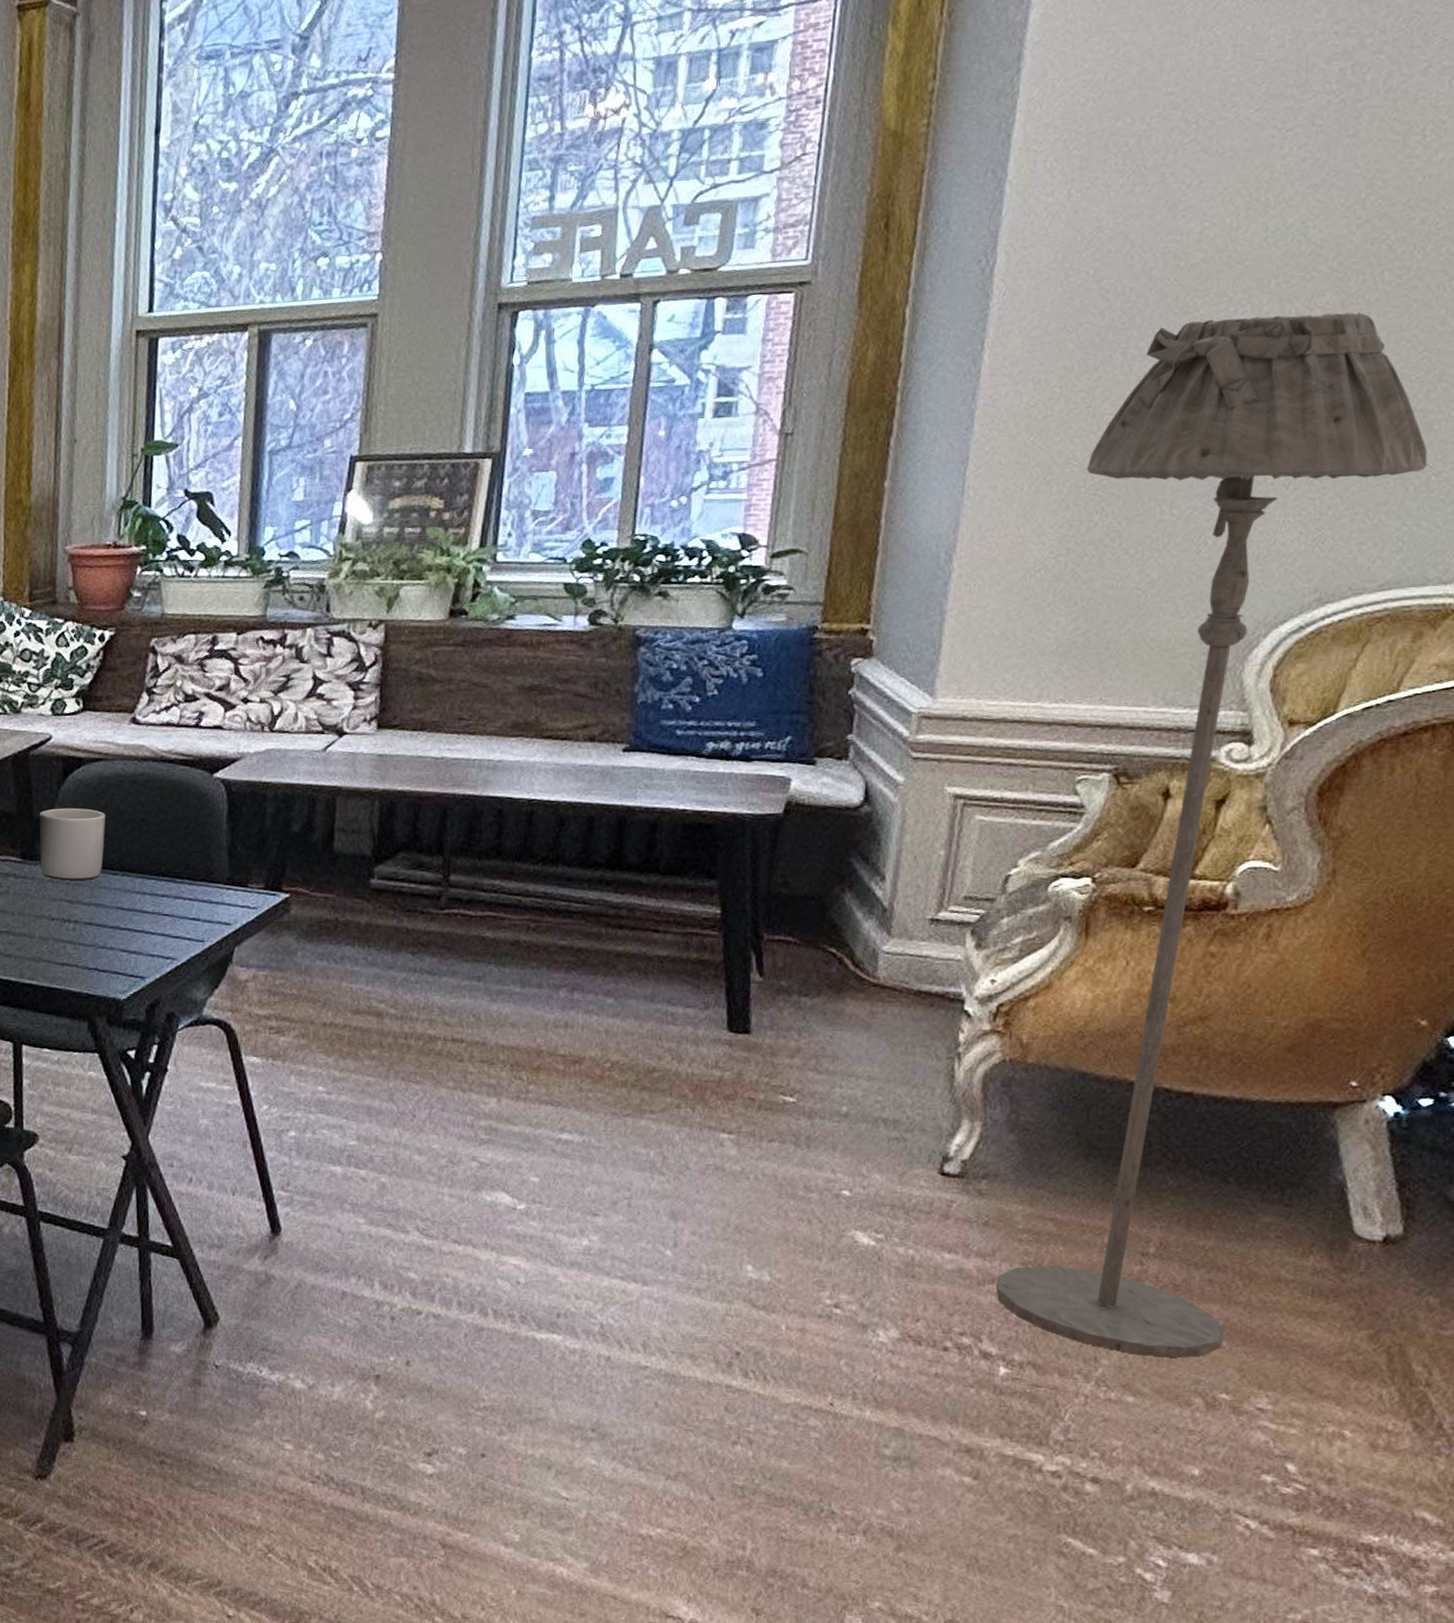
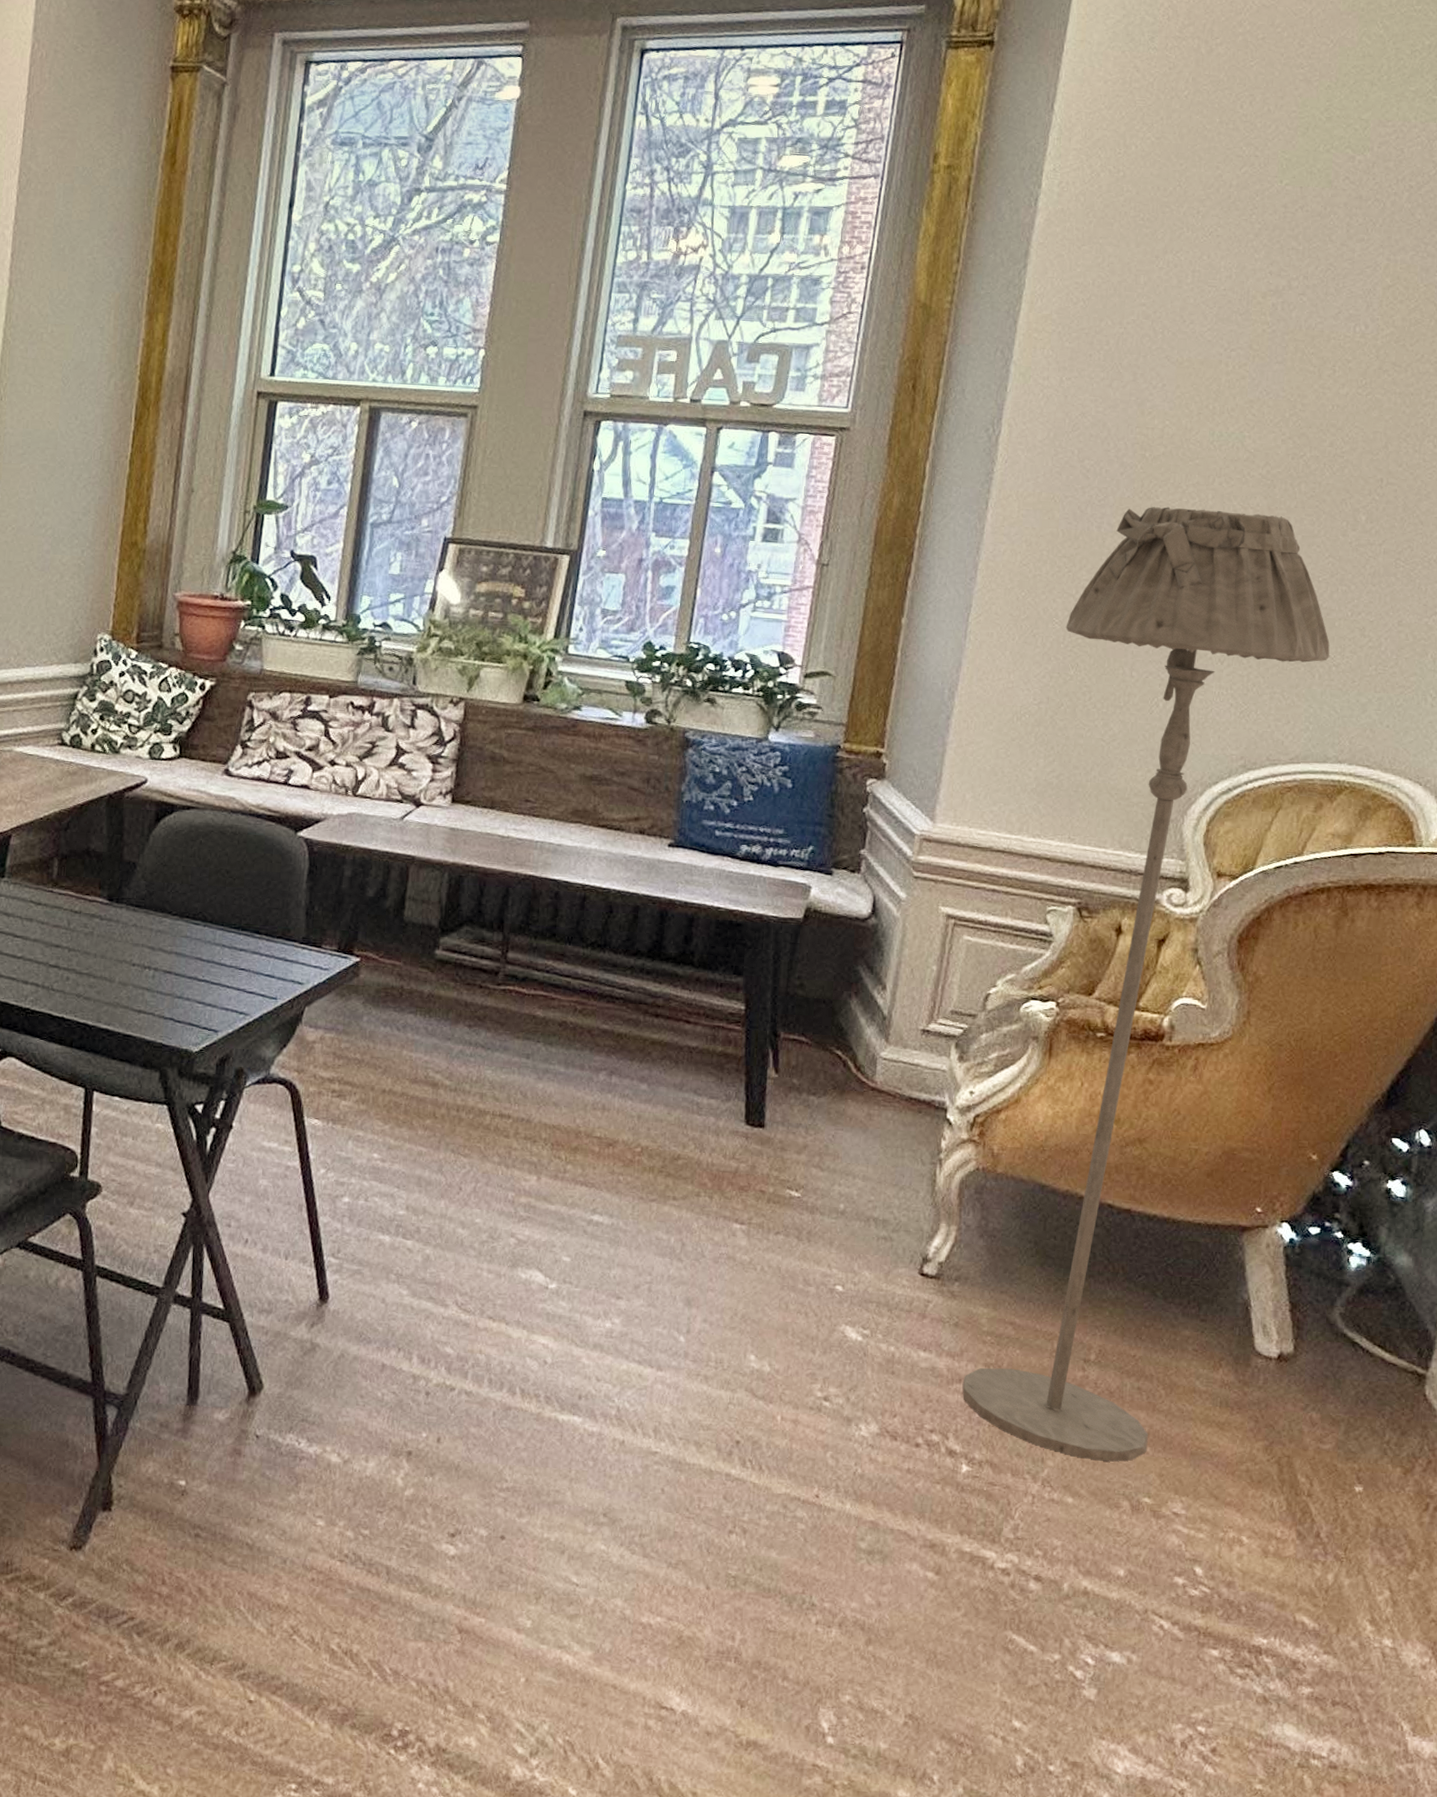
mug: present [40,808,106,880] -> none [126,852,193,928]

